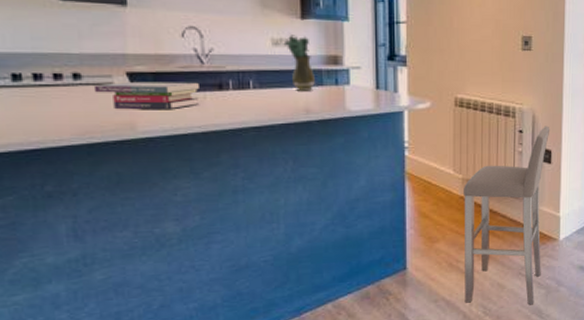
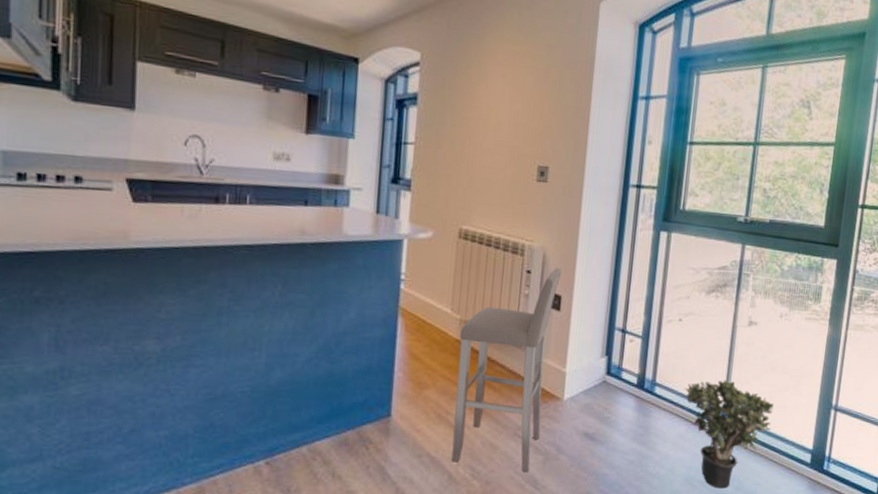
books: present [93,81,200,110] -> none [92,188,196,221]
vase: present [285,33,315,91] -> none [286,148,314,211]

